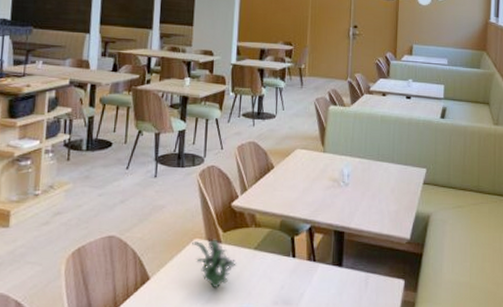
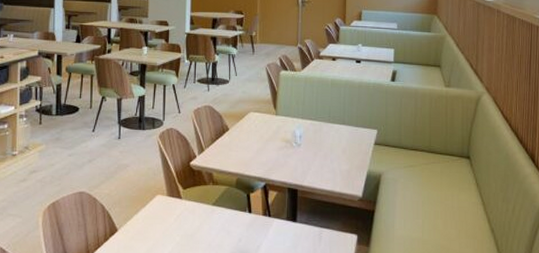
succulent plant: present [192,238,236,289] -> none [155,194,196,240]

